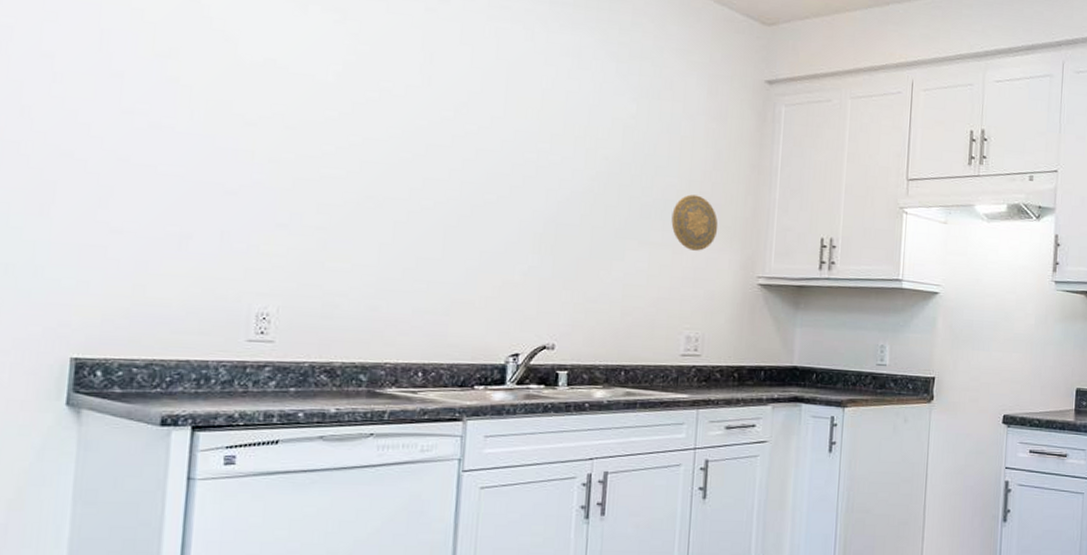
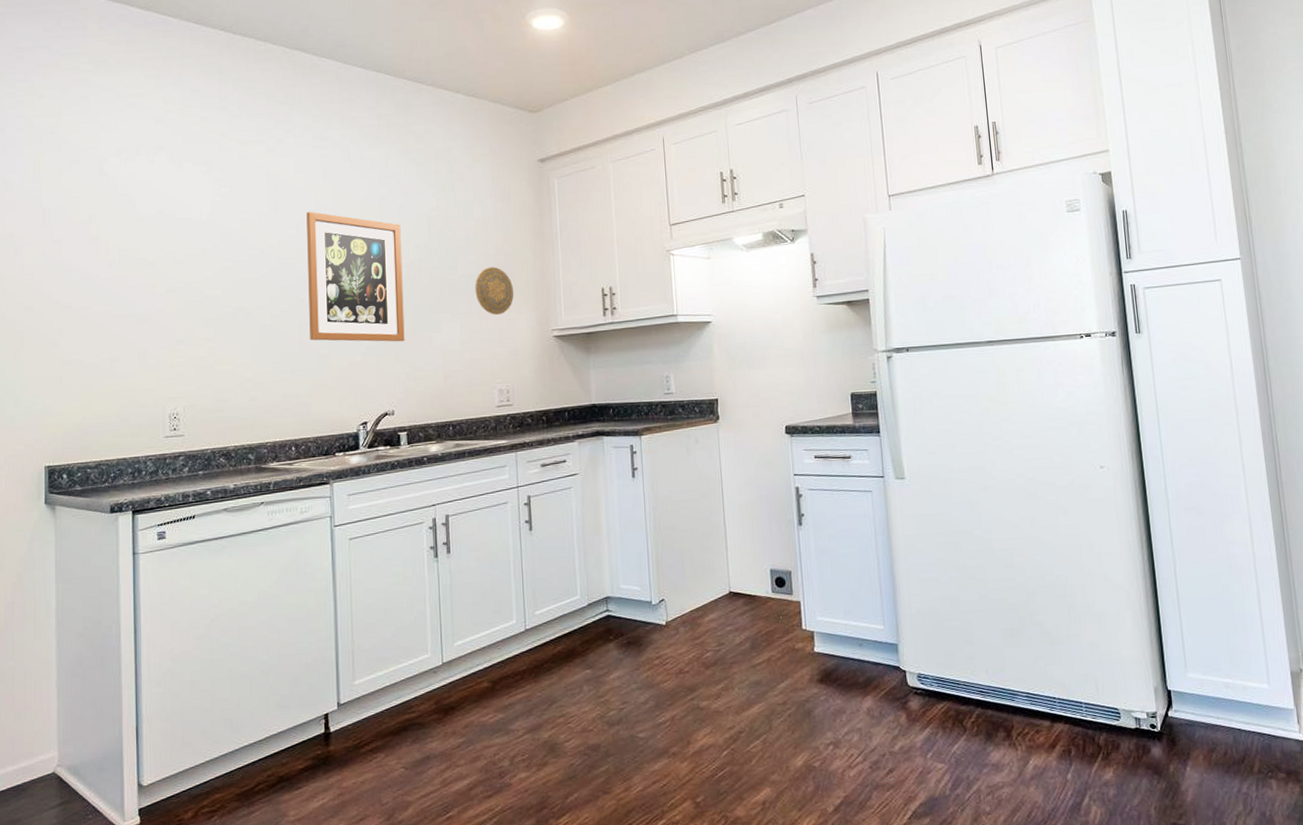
wall art: none [456,93,589,266] -> present [306,211,405,342]

